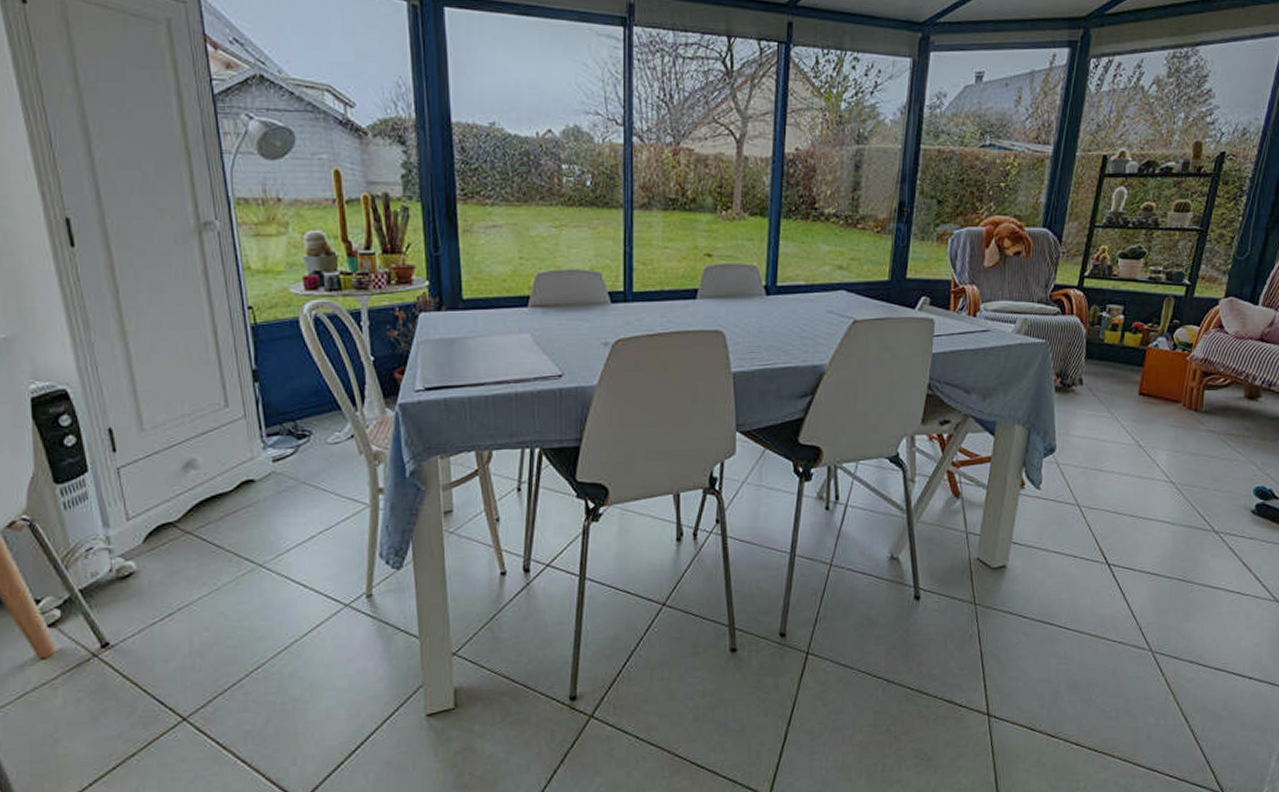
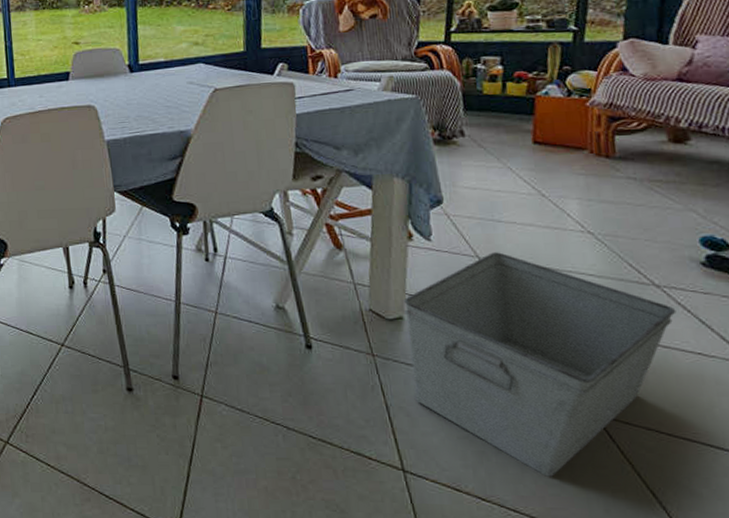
storage bin: none [1007,501,1227,711] -> present [403,252,677,477]

